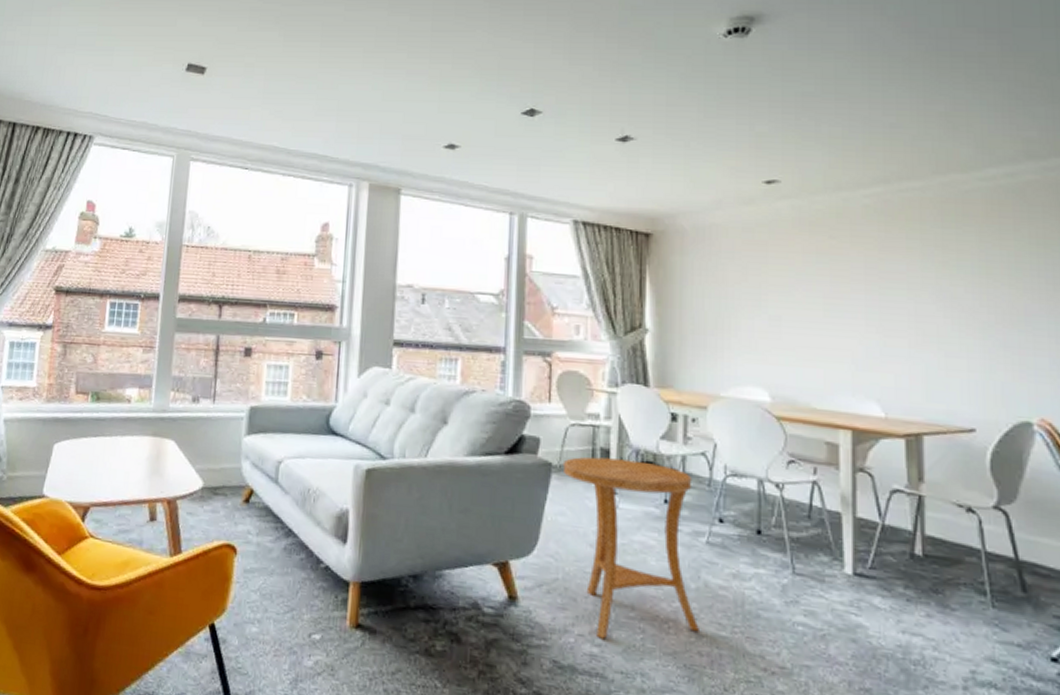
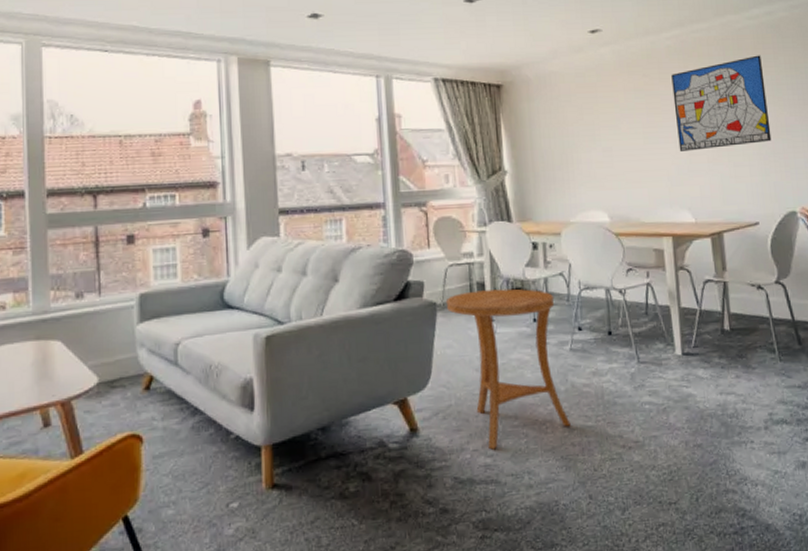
wall art: none [867,224,1003,332] -> present [671,55,772,151]

